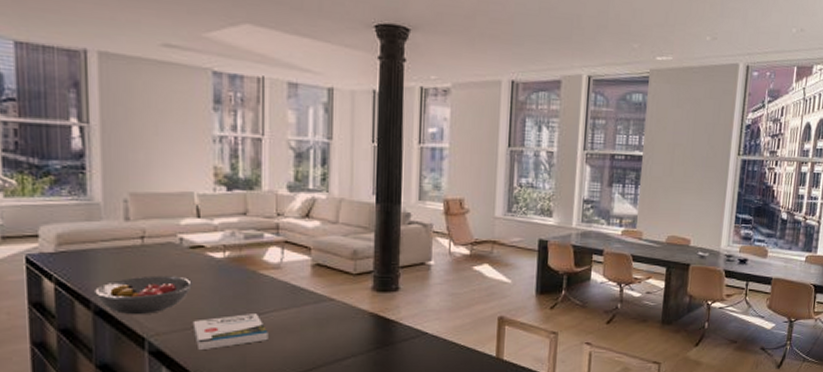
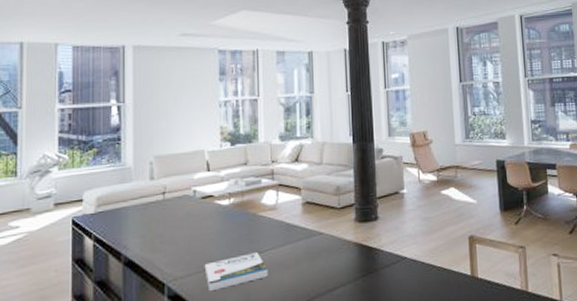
fruit bowl: present [93,275,194,315] -> none [123,224,205,264]

